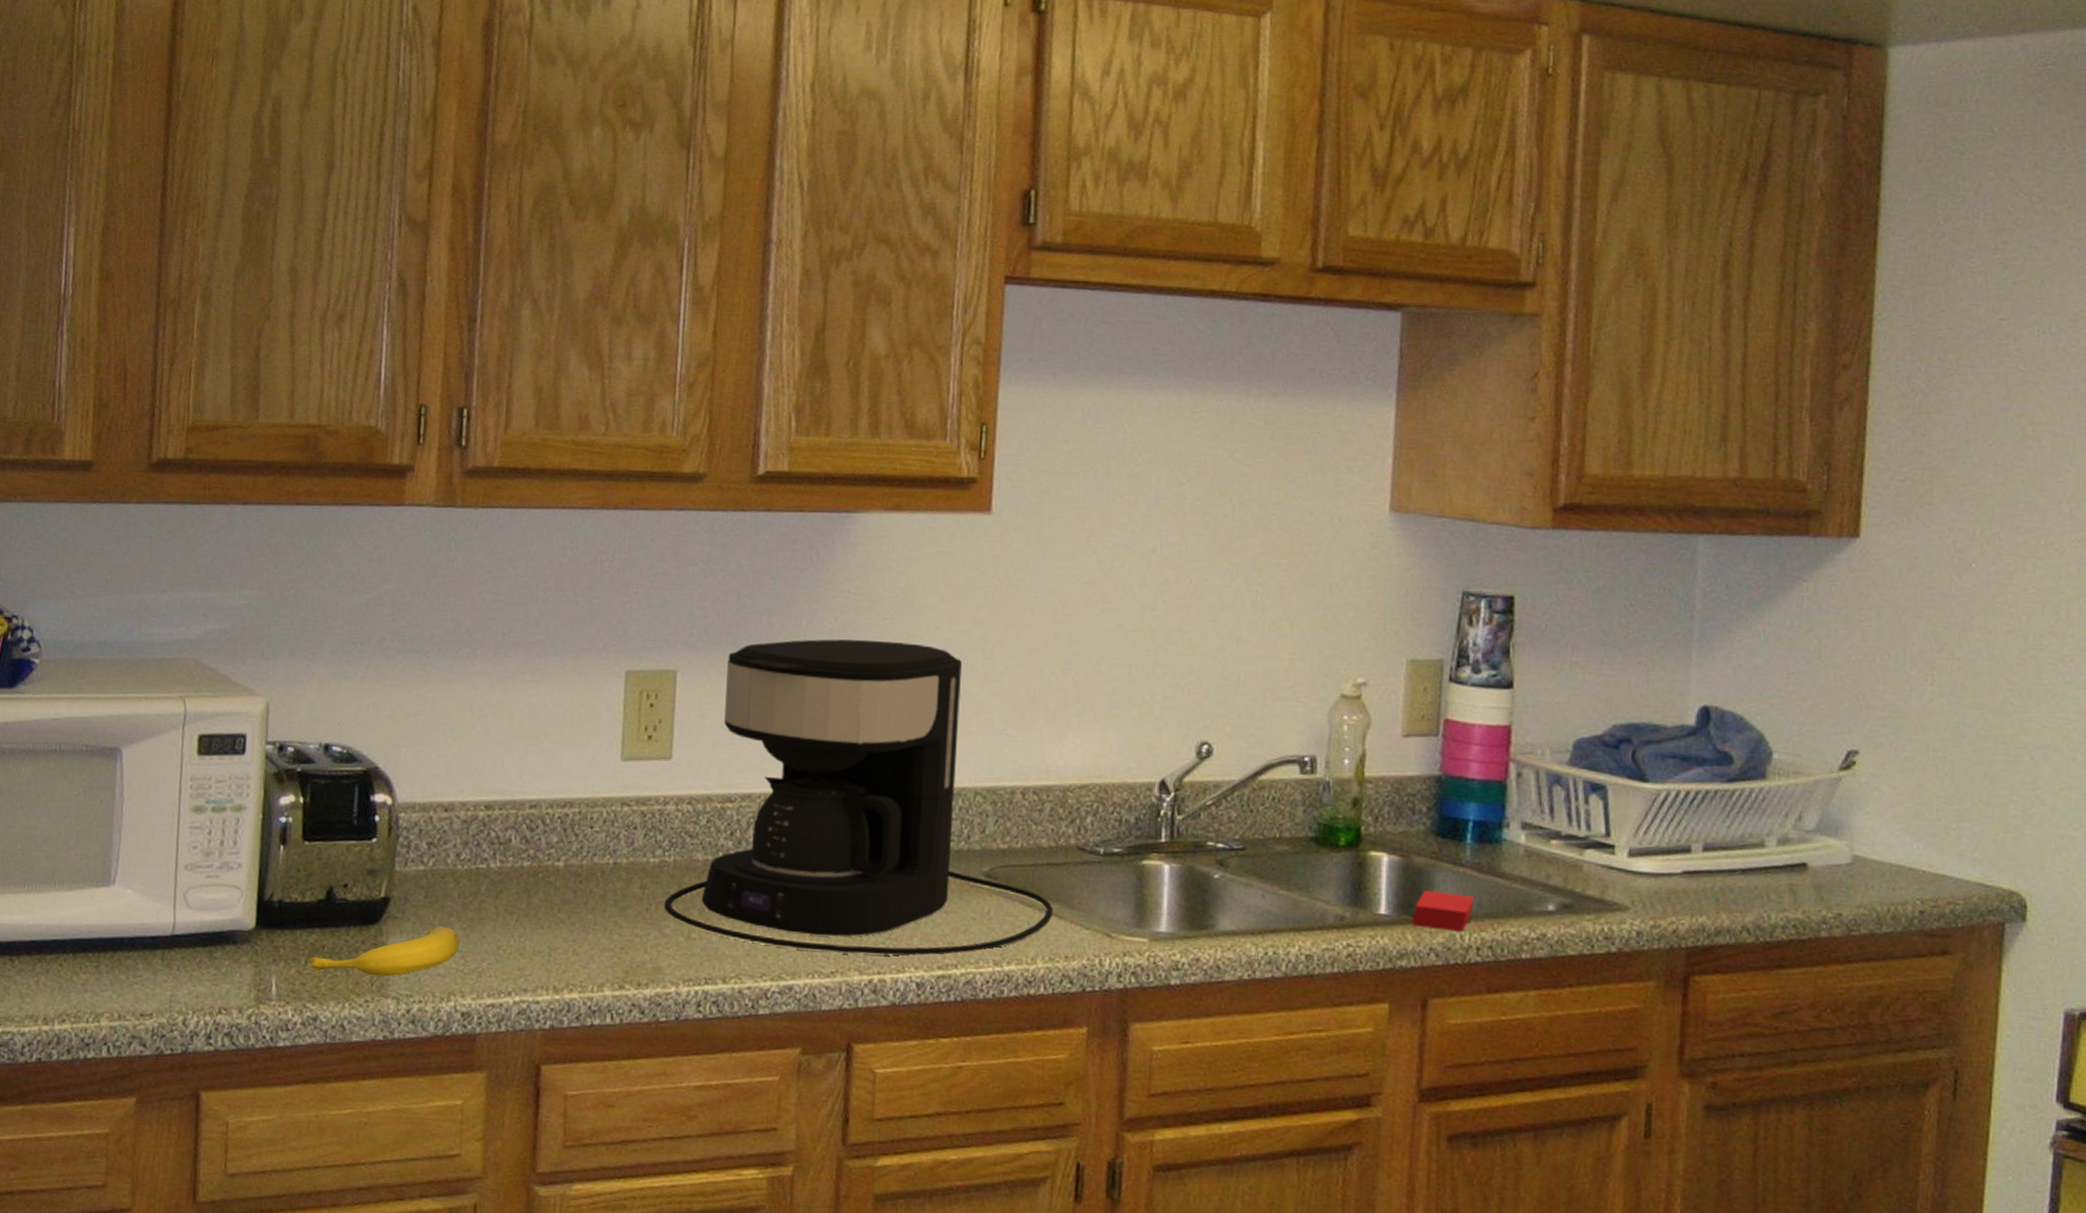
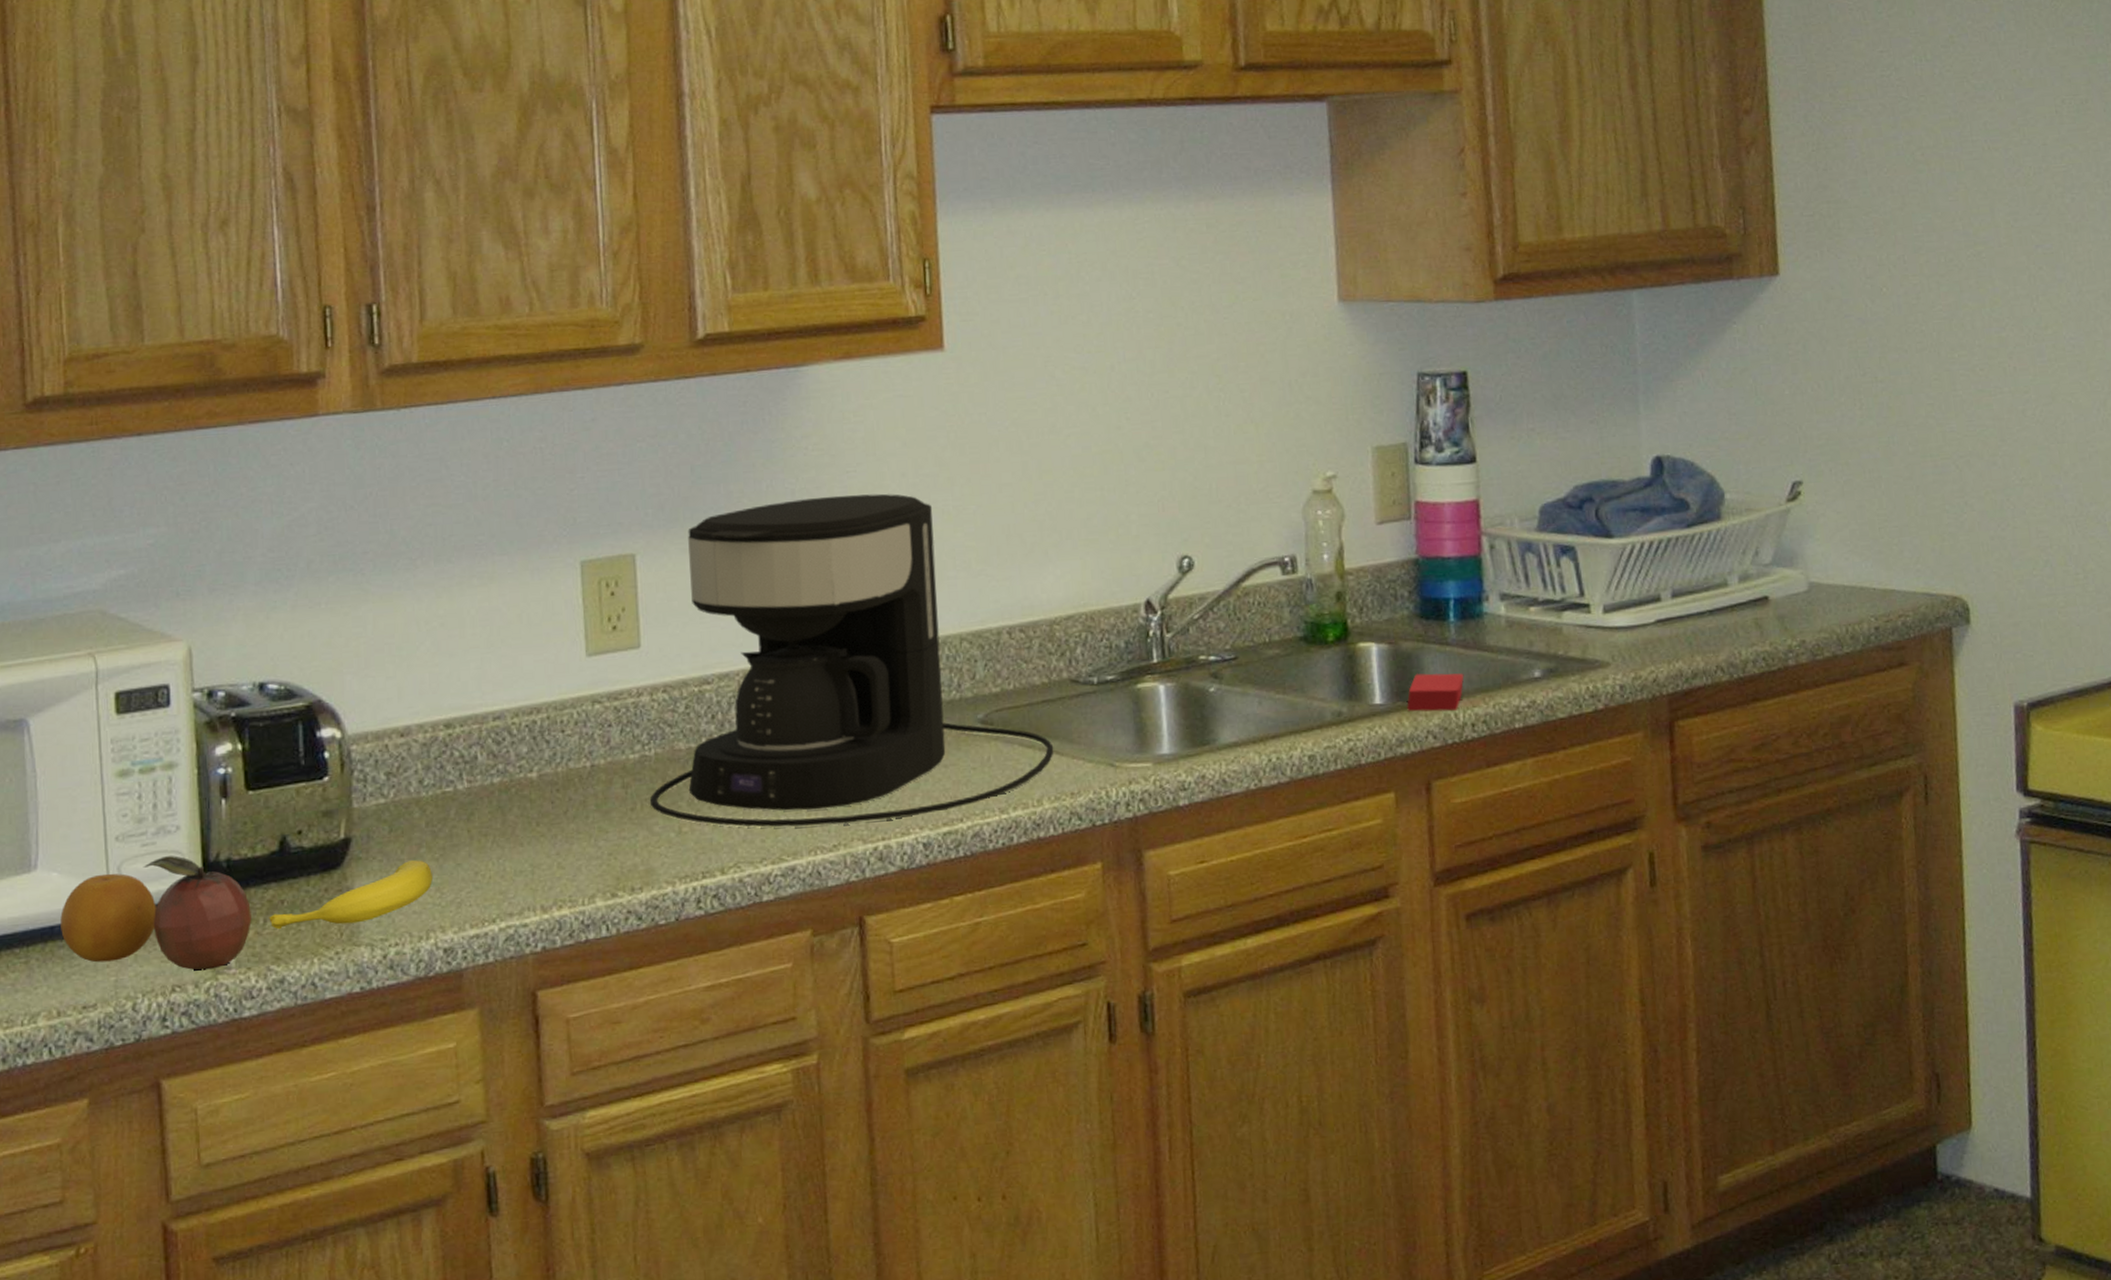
fruit: none [129,897,214,978] -> present [60,873,156,963]
fruit: none [206,889,295,999] -> present [143,855,252,971]

